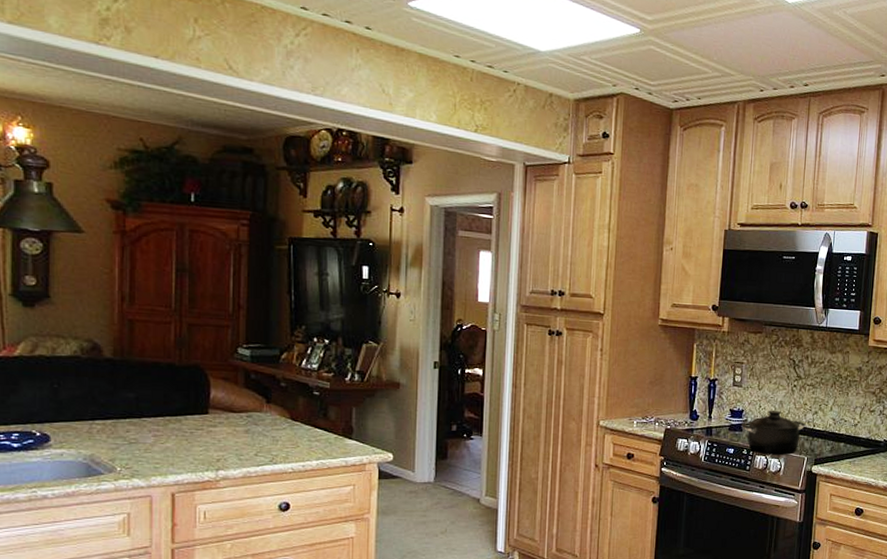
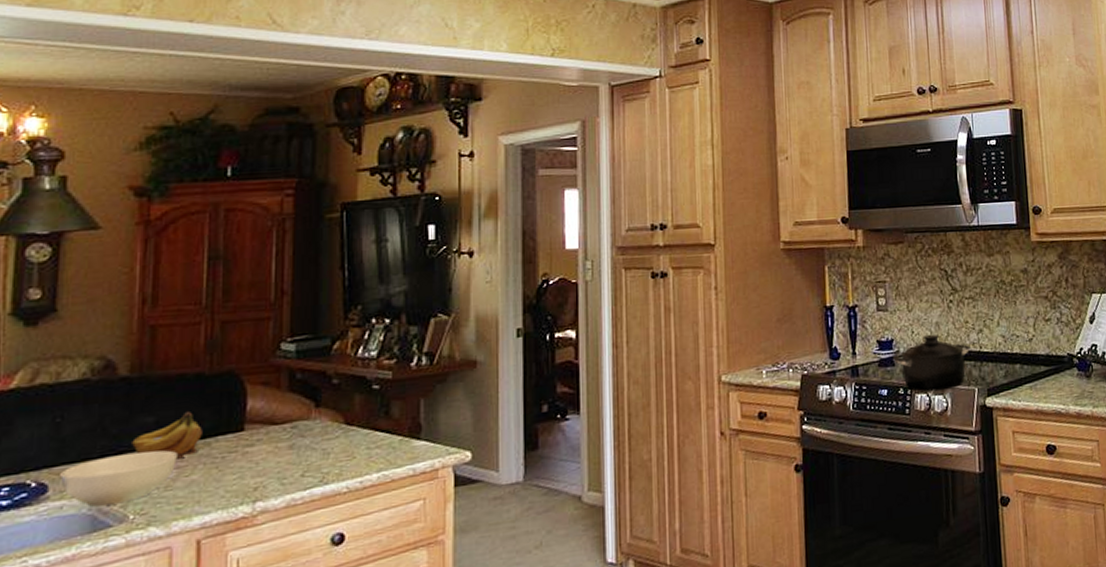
bowl: none [60,420,156,458] -> present [60,450,179,507]
fruit: none [117,393,174,429] -> present [132,412,202,459]

